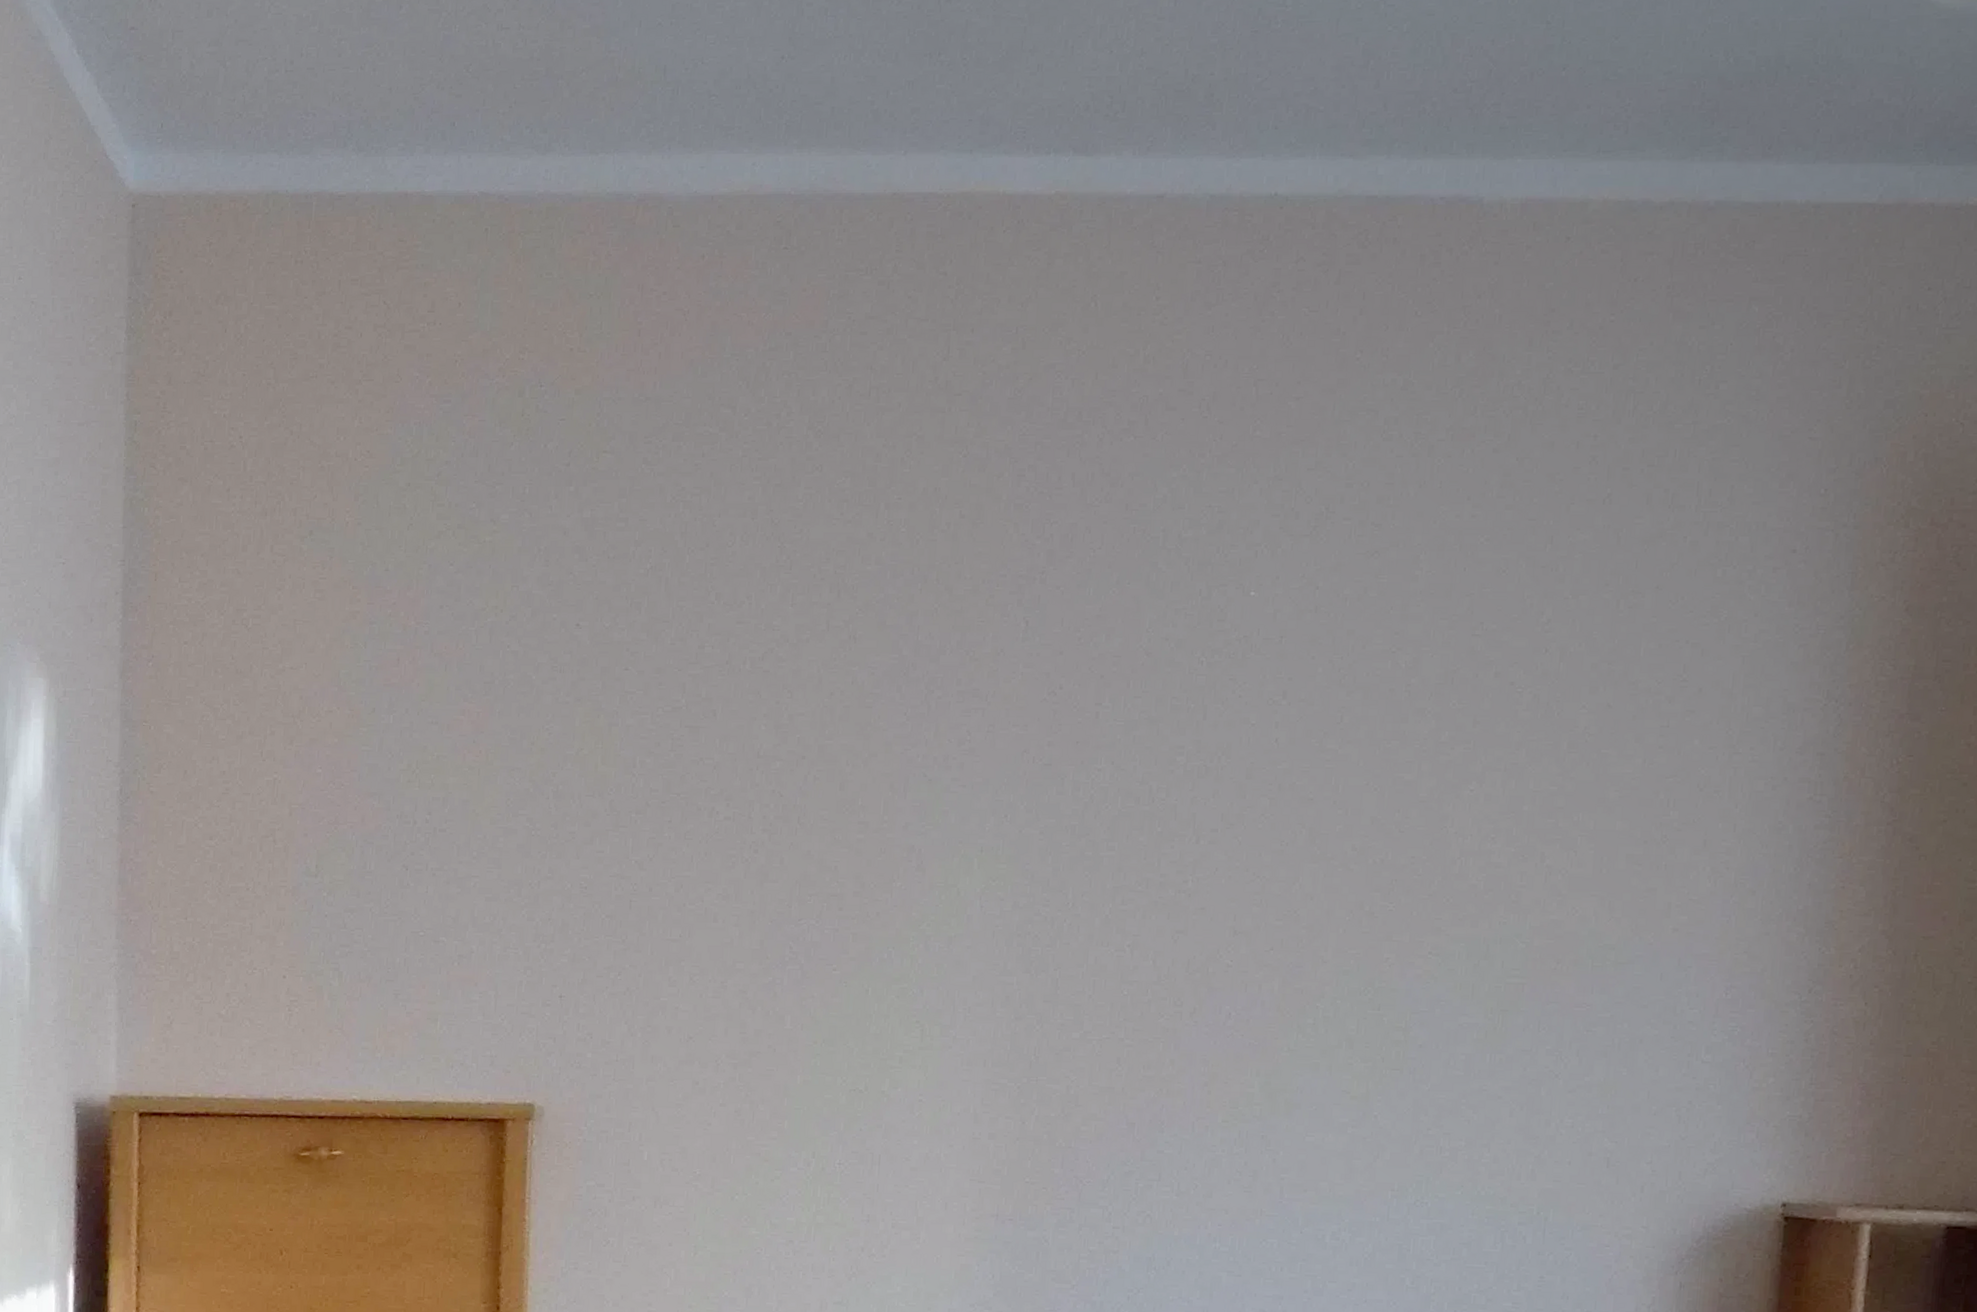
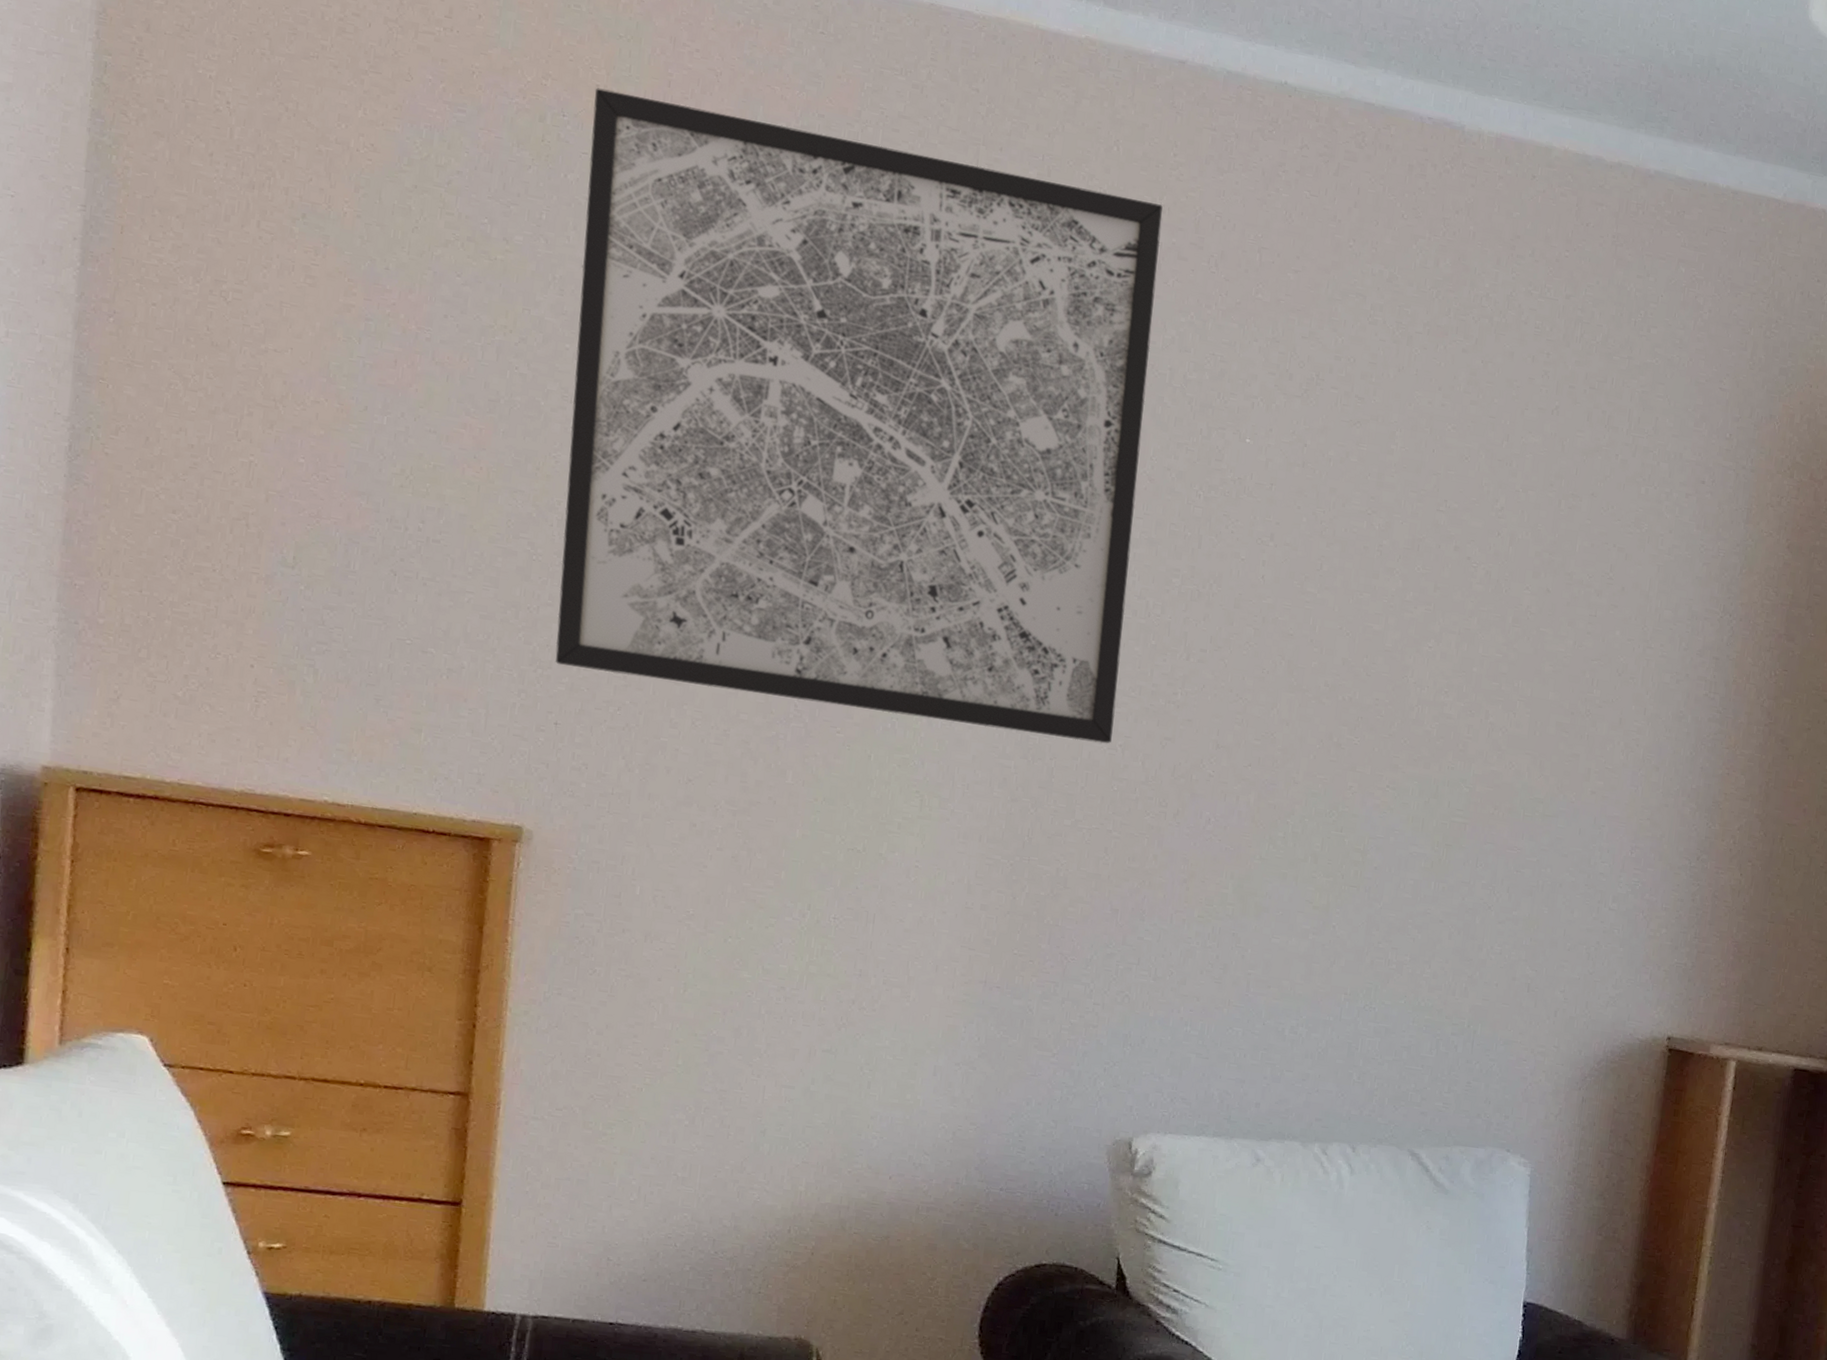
wall art: none [557,351,1147,946] -> present [554,87,1163,744]

